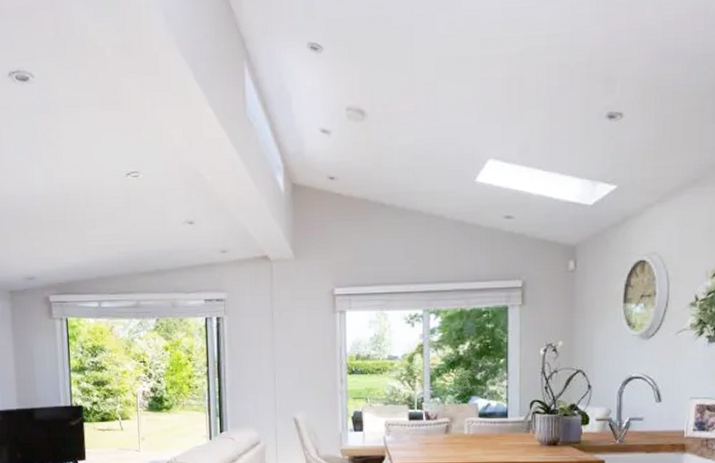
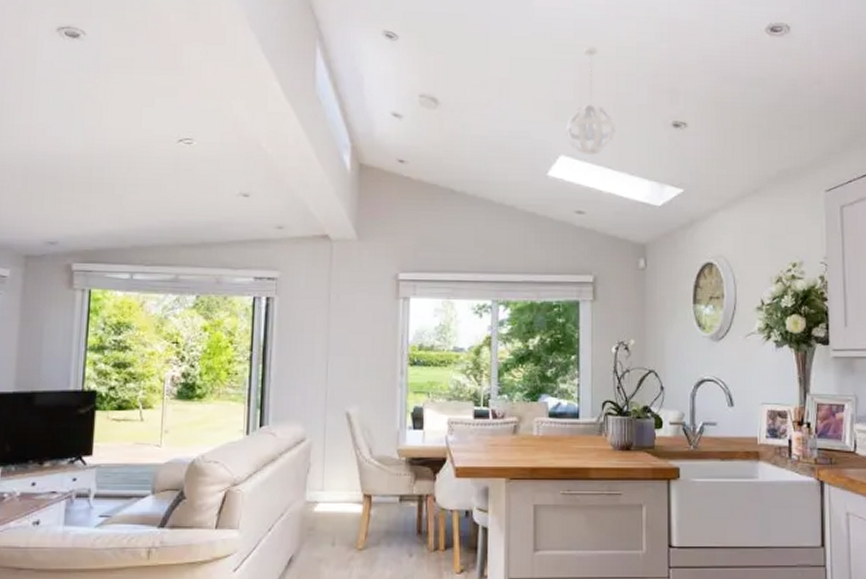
pendant light: none [494,37,546,156] -> present [565,46,616,155]

